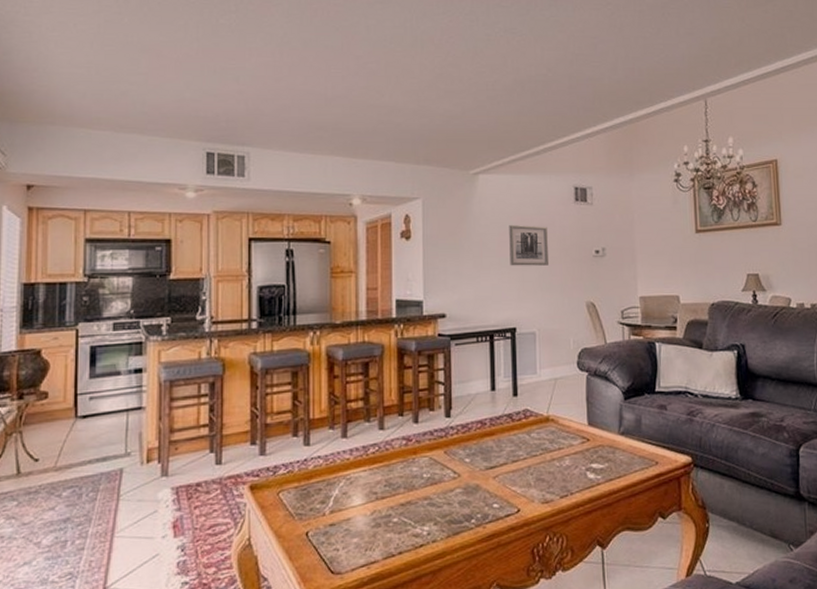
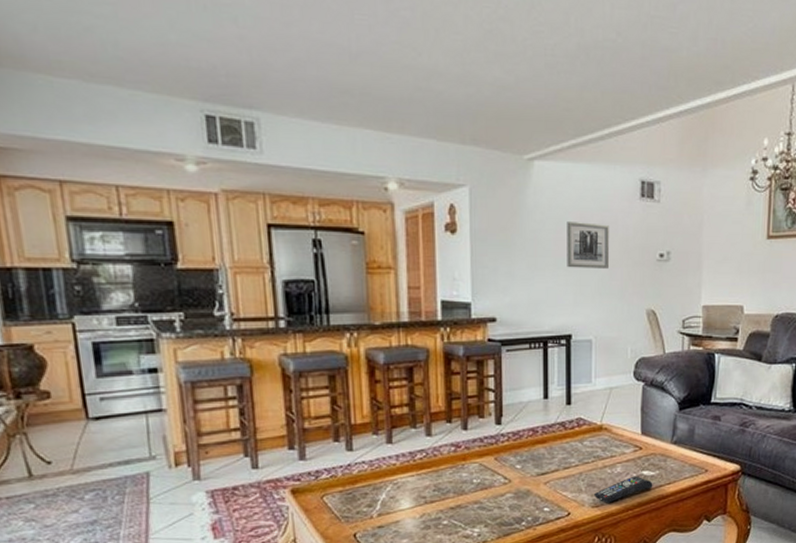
remote control: none [543,469,603,499] -> present [594,476,653,503]

